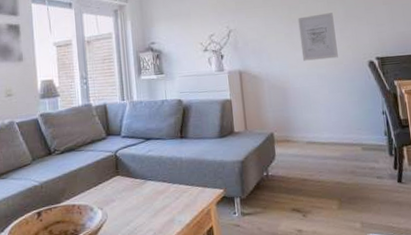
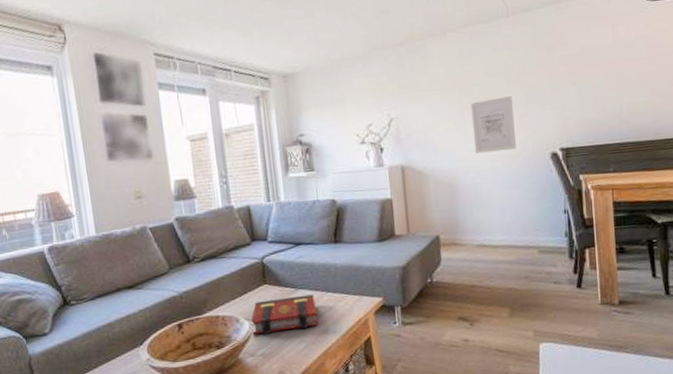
book: none [103,185,166,224] -> present [250,294,319,335]

